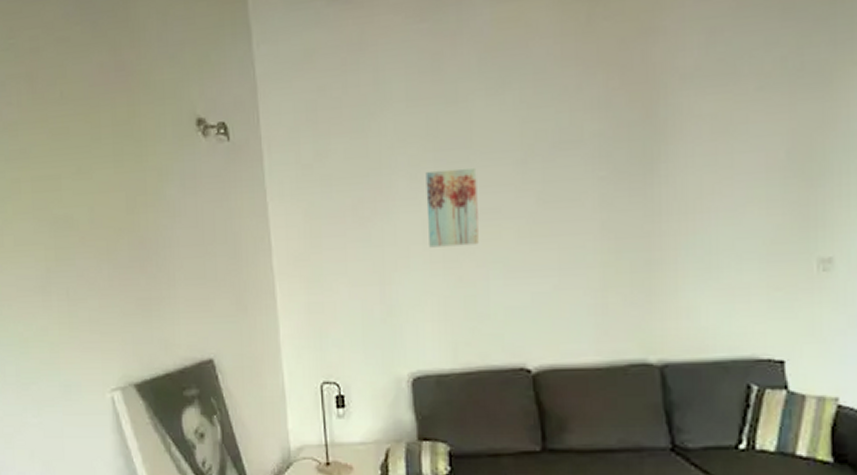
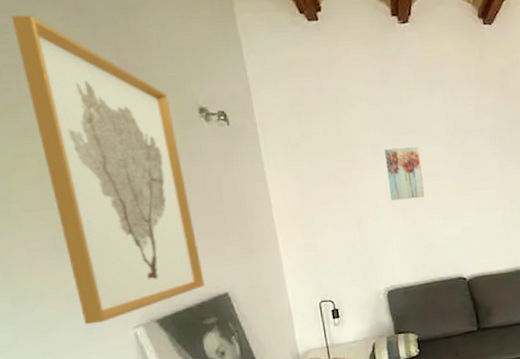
wall art: none [16,14,188,382] -> present [11,15,205,325]

